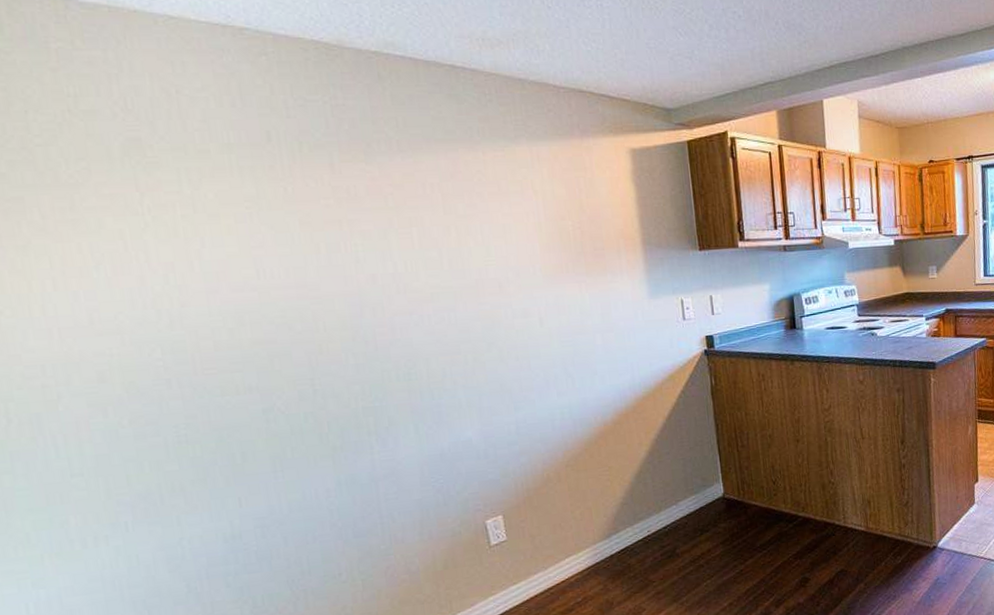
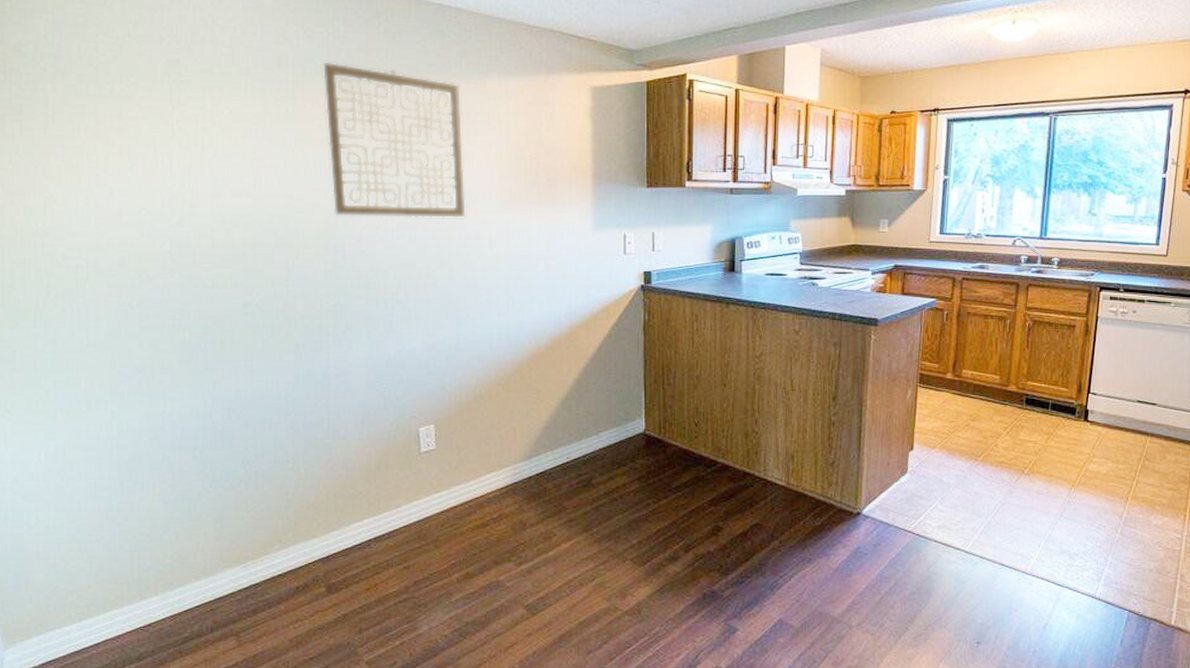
wall art: none [323,133,509,304] -> present [323,62,466,218]

